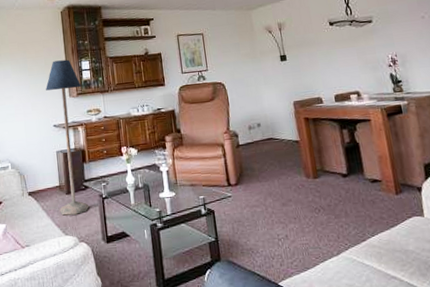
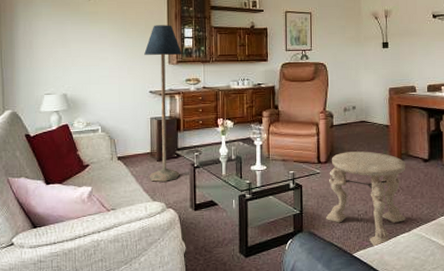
side table: none [241,169,332,274] -> present [326,151,406,247]

